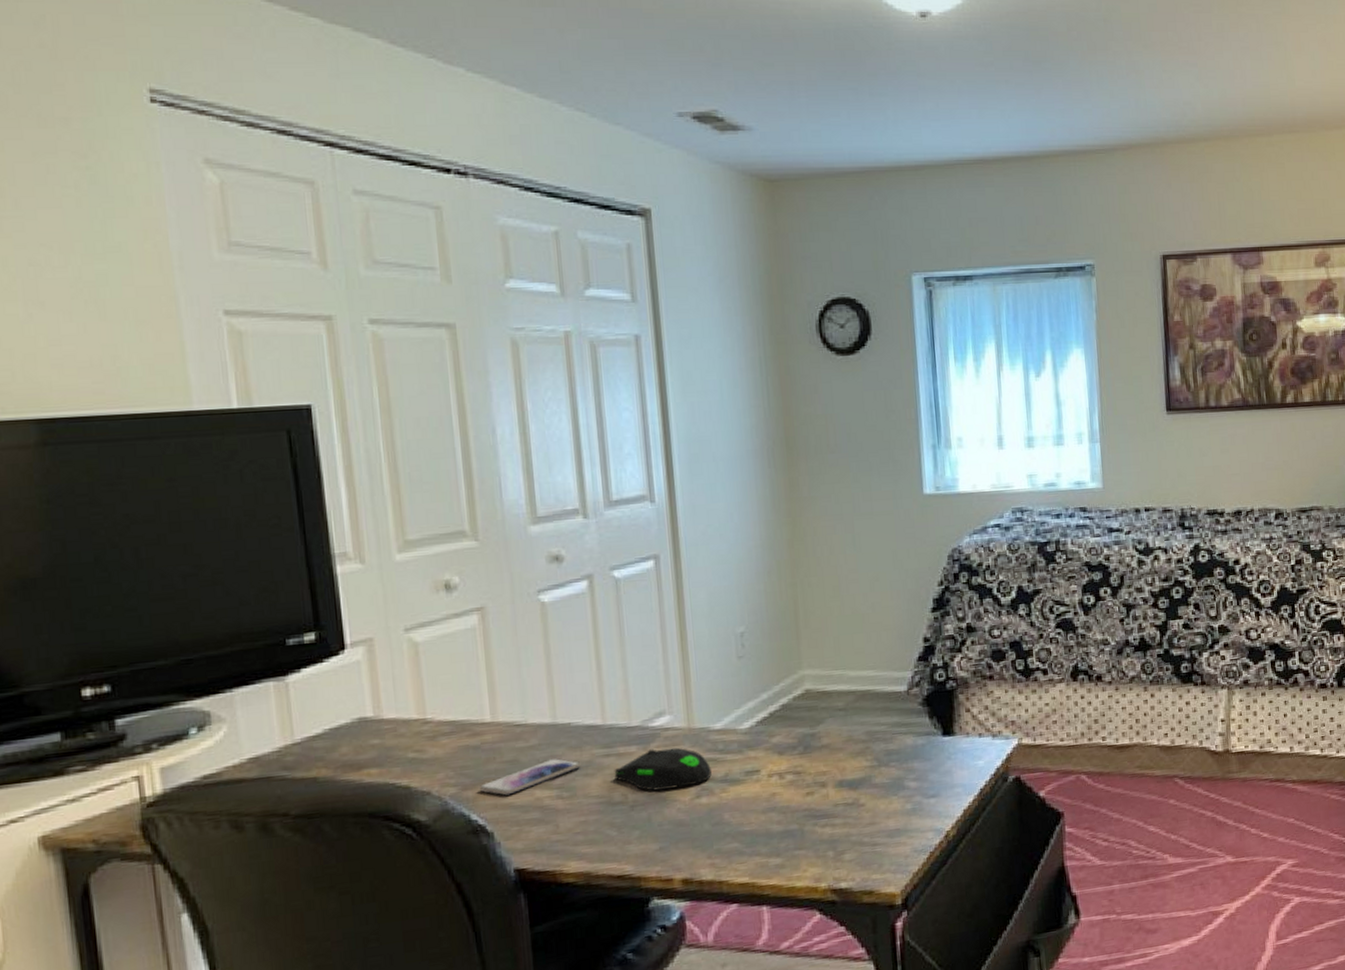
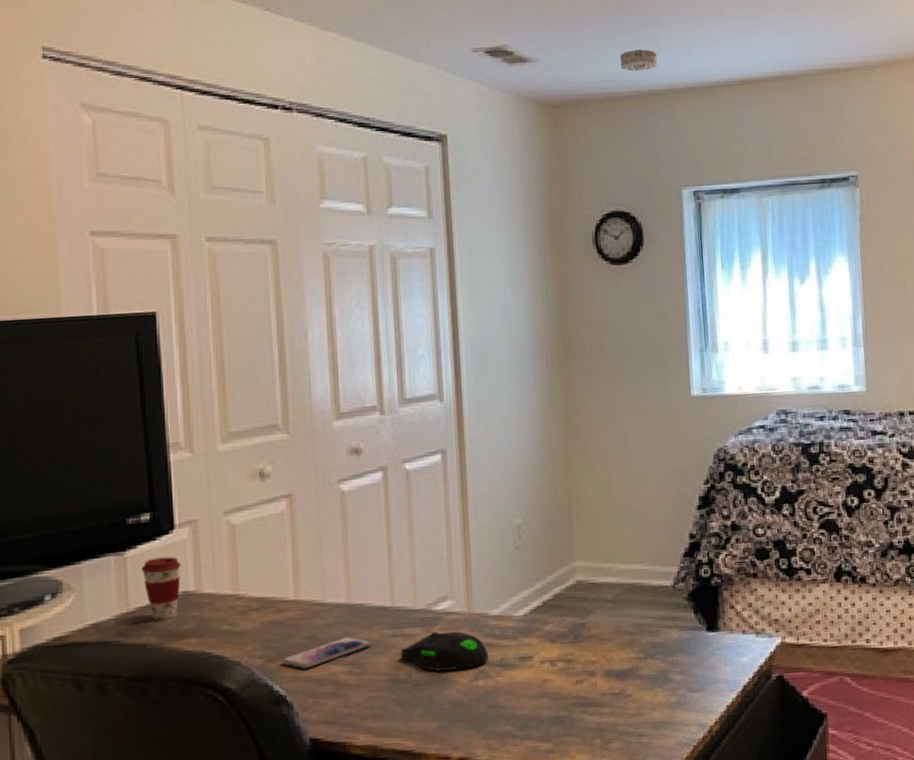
coffee cup: none [307,680,356,752] -> present [141,557,181,621]
smoke detector: none [842,121,884,145] -> present [620,49,658,72]

